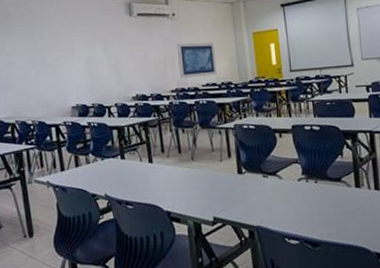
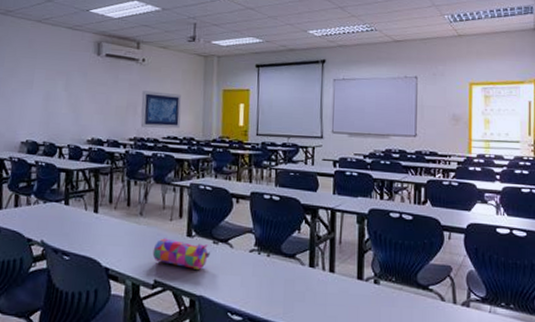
pencil case: none [208,178,261,203] -> present [152,238,210,270]

